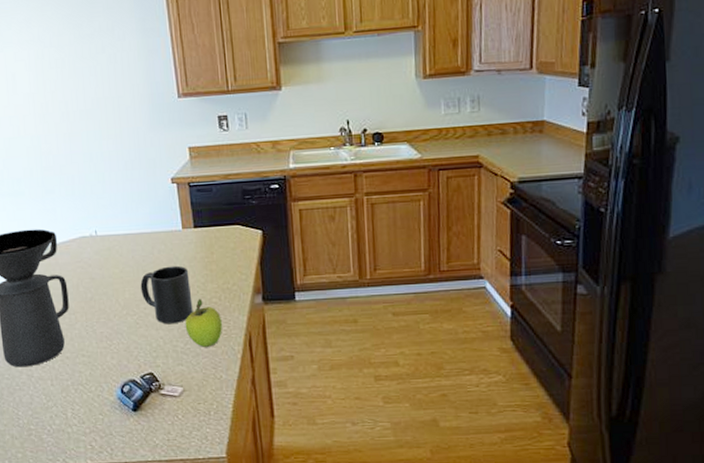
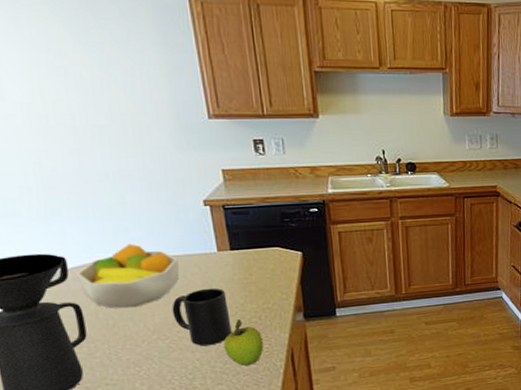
fruit bowl: none [62,220,148,283] -> present [75,243,180,309]

